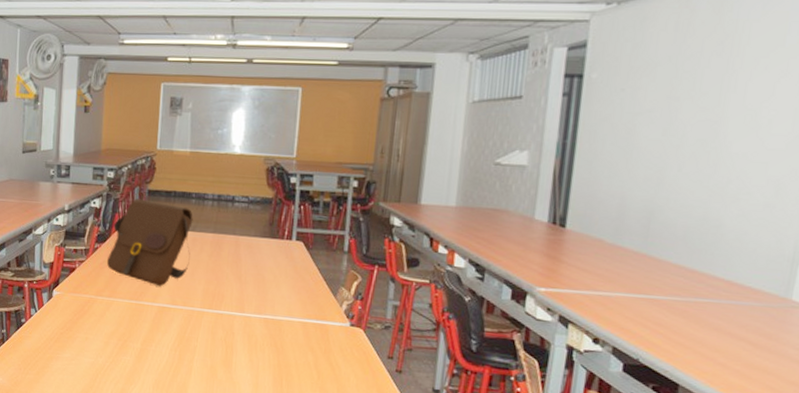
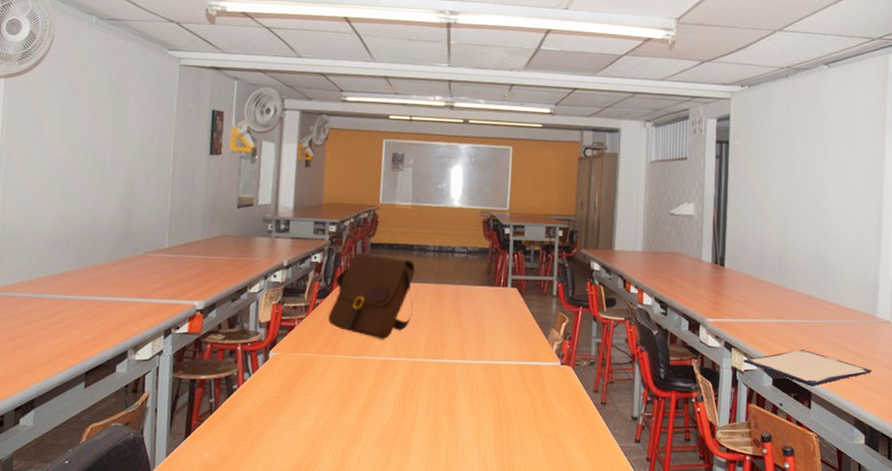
notepad: none [582,332,776,378] -> present [742,350,872,387]

